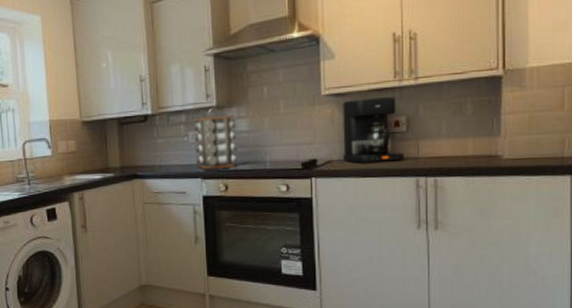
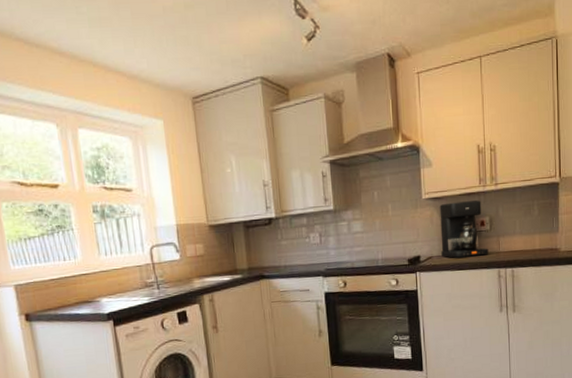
spice rack: present [194,107,238,170] -> none [314,210,354,269]

